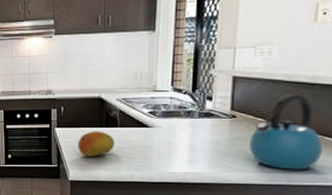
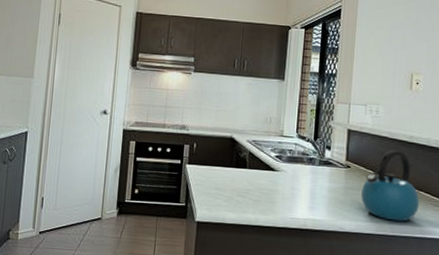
fruit: present [77,131,115,157] -> none [206,170,243,197]

